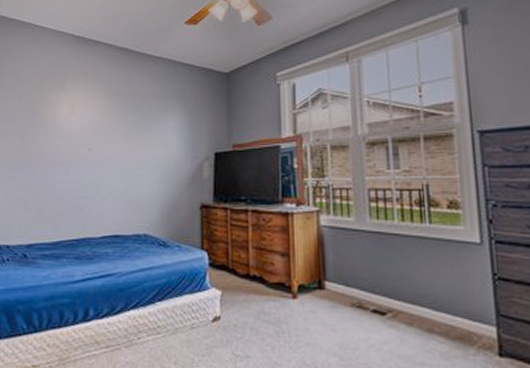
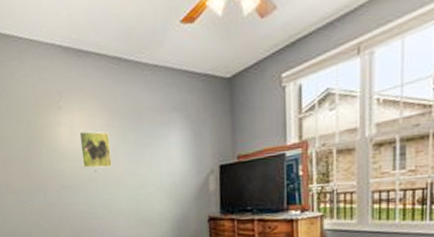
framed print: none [76,110,107,147] -> present [78,131,112,168]

